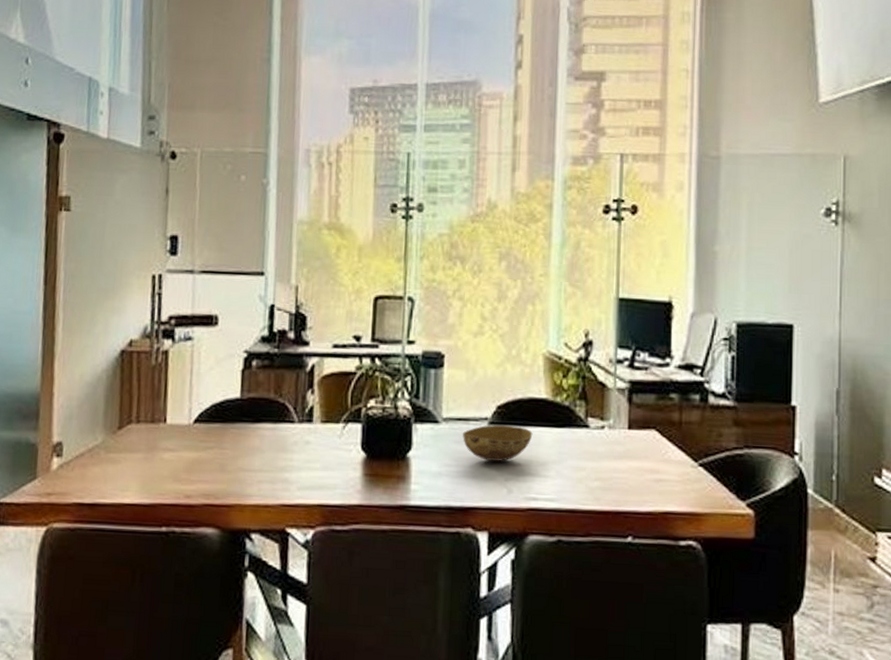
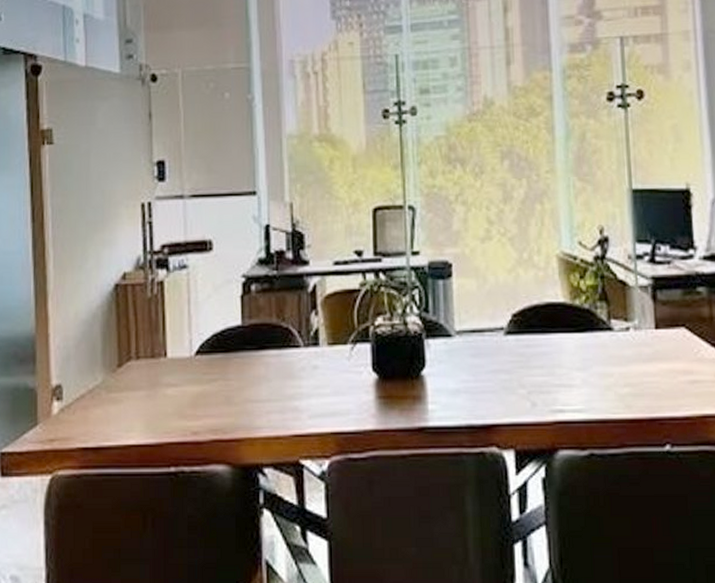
bowl: present [462,425,533,462] -> none [477,334,553,374]

